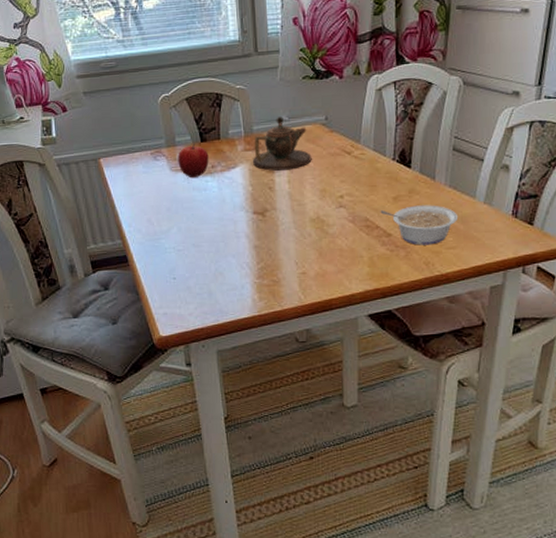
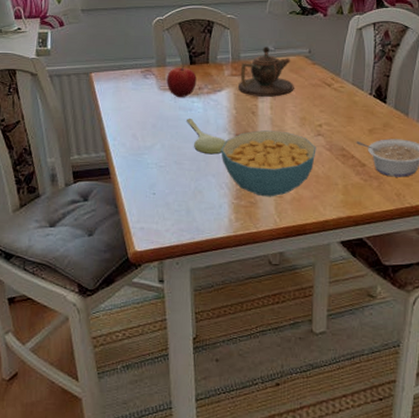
spoon: none [202,199,244,235] -> present [187,119,226,155]
cereal bowl: none [239,205,339,274] -> present [221,130,316,197]

